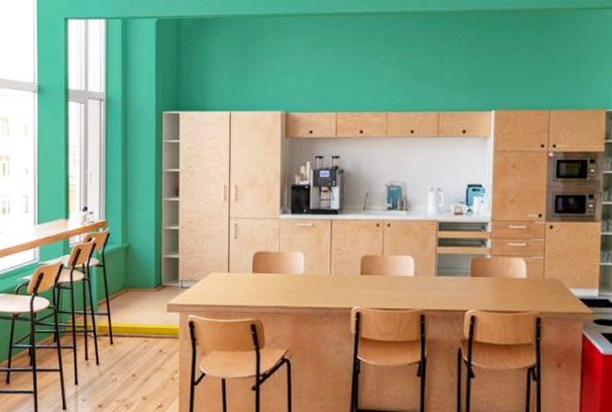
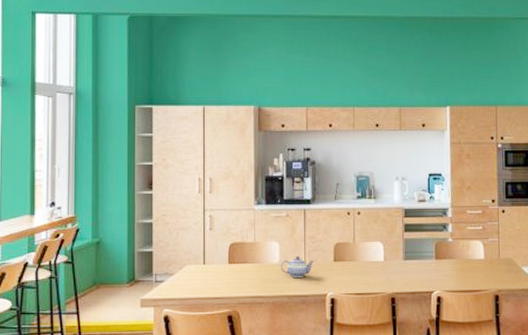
teapot: none [304,267,340,289] -> present [280,255,314,277]

